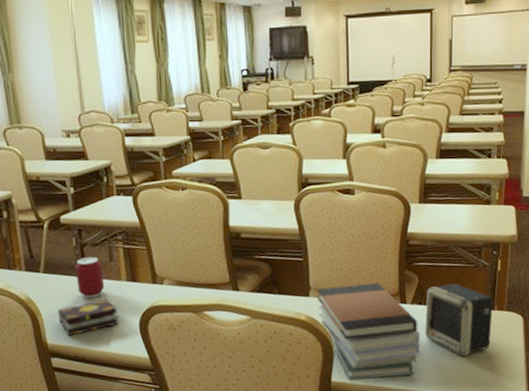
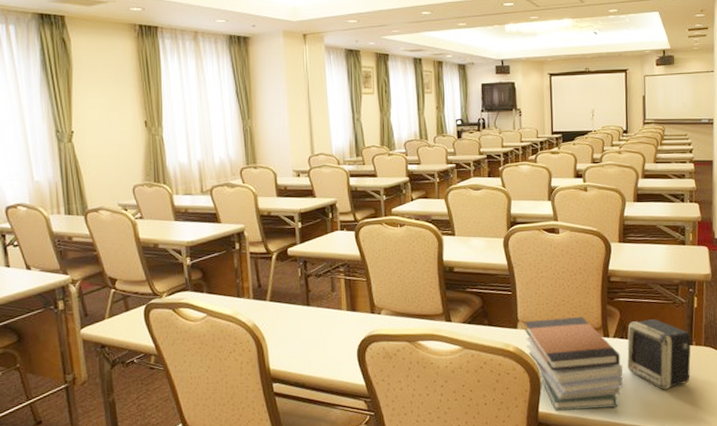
book: present [58,299,119,336] -> none [282,327,339,362]
can: present [74,256,105,298] -> none [299,286,326,326]

